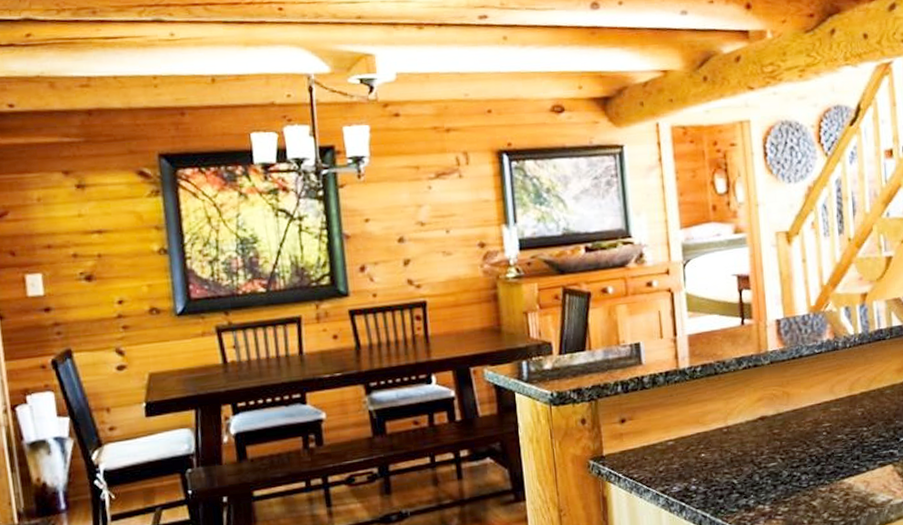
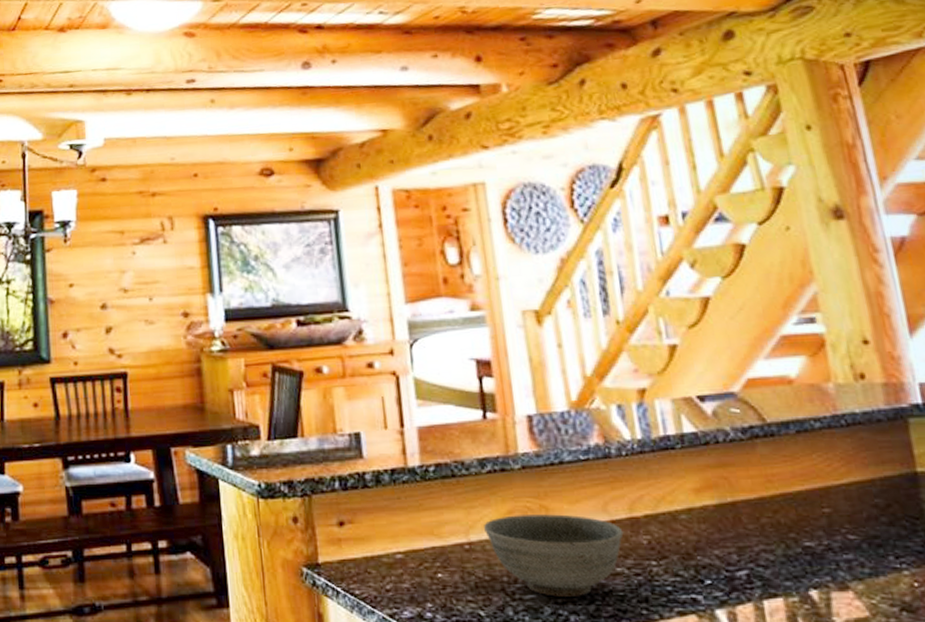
bowl: none [739,397,844,462] -> present [484,514,624,597]

